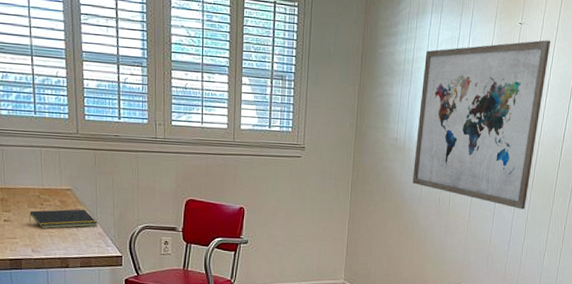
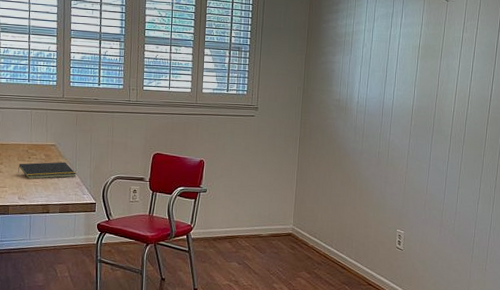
wall art: present [412,40,551,210] -> none [354,14,475,162]

